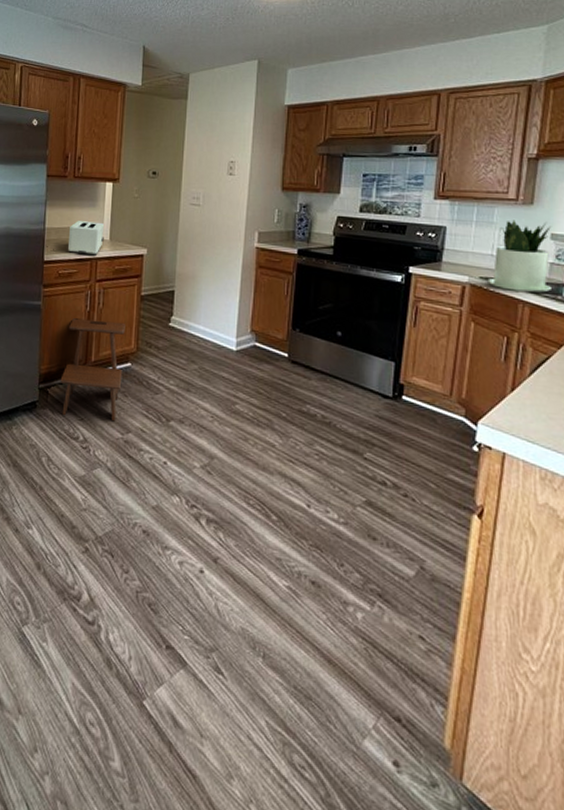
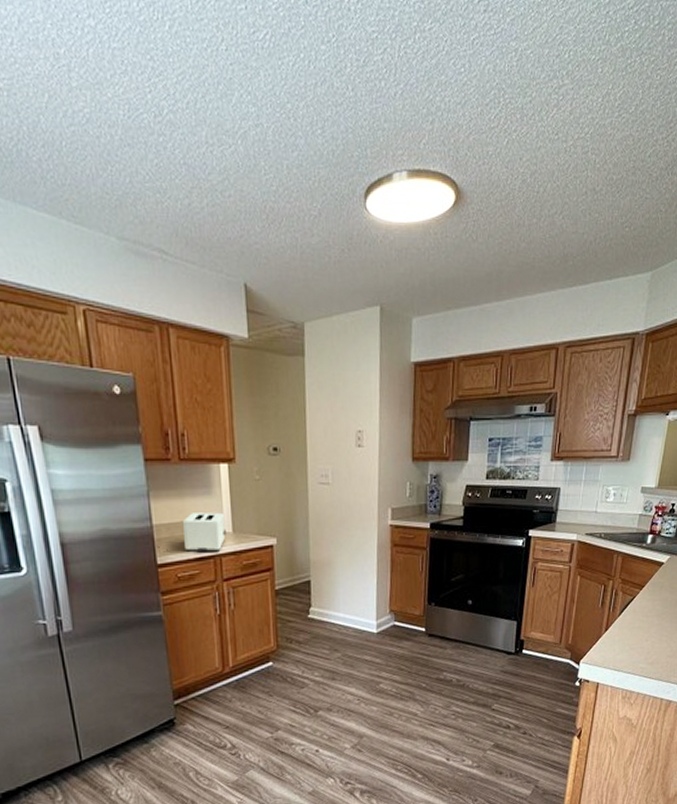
step stool: present [60,318,125,422] -> none [197,621,265,727]
planter: present [487,220,553,294] -> none [592,476,642,544]

